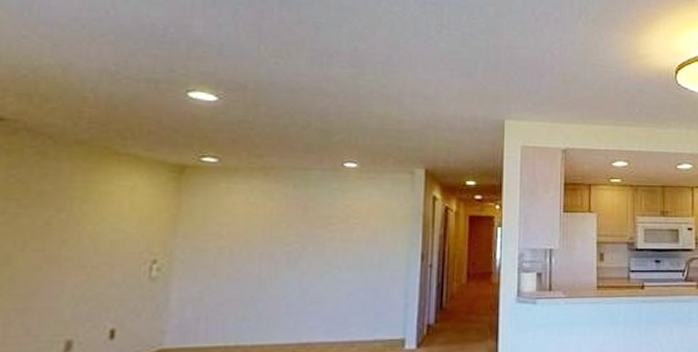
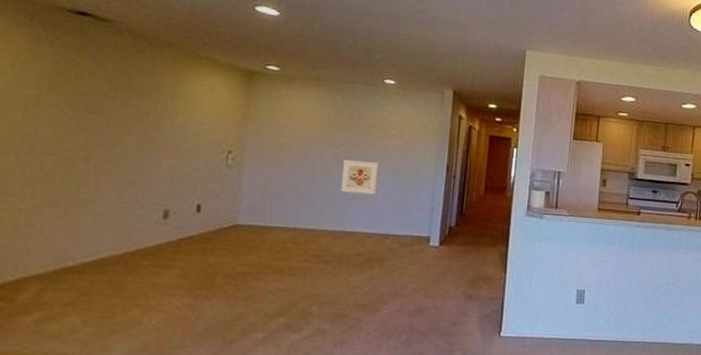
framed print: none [294,257,340,297] -> present [340,159,379,195]

